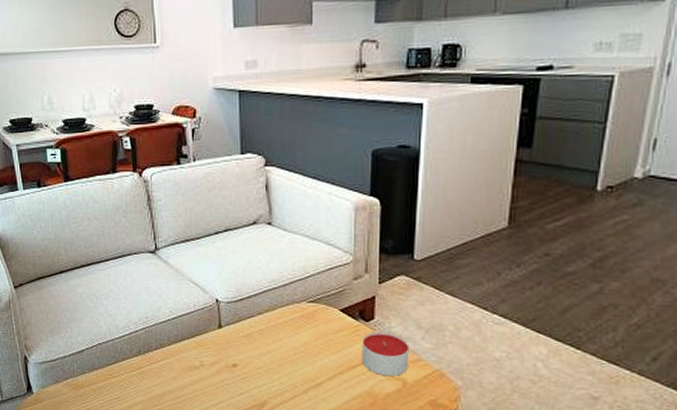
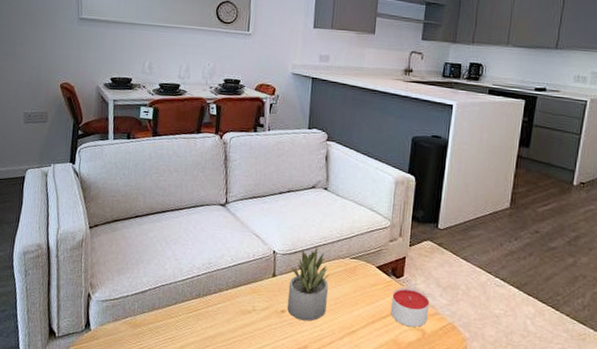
succulent plant: none [238,291,284,375] -> present [287,246,329,321]

